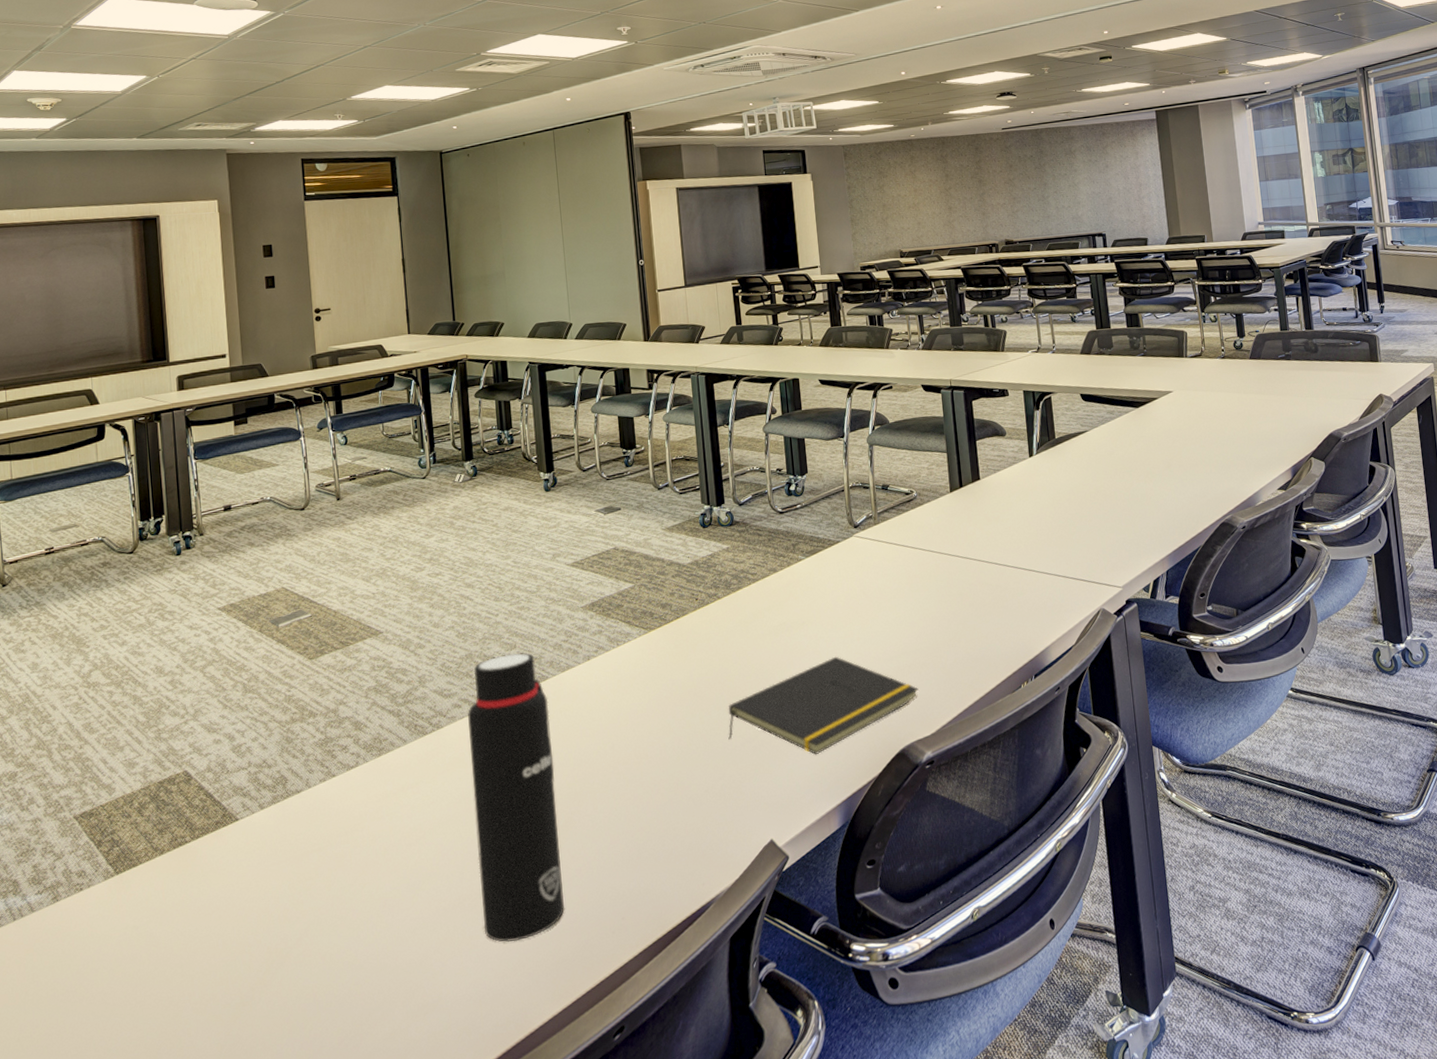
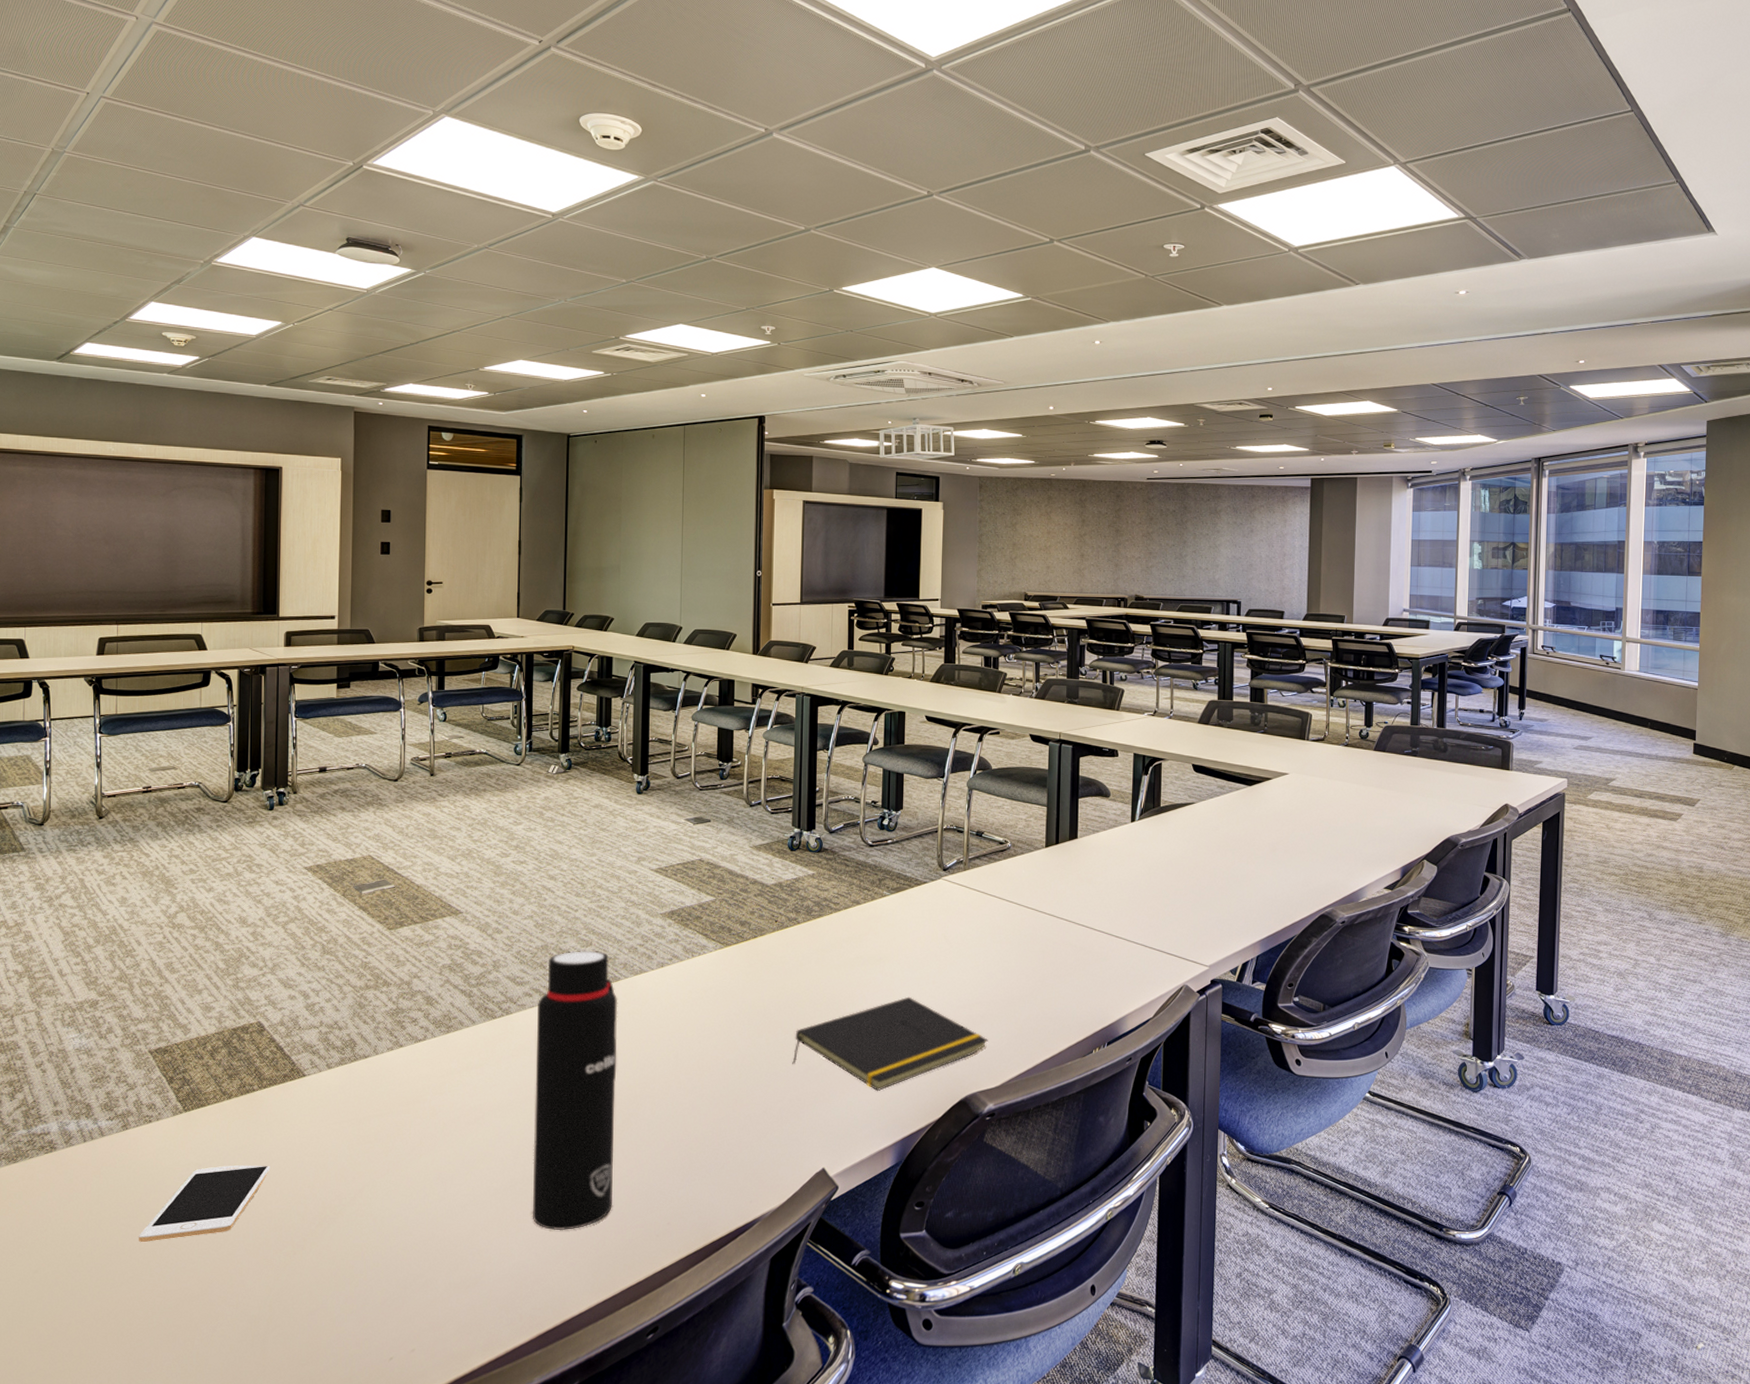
cell phone: none [79,918,211,1017] -> present [139,1165,271,1242]

